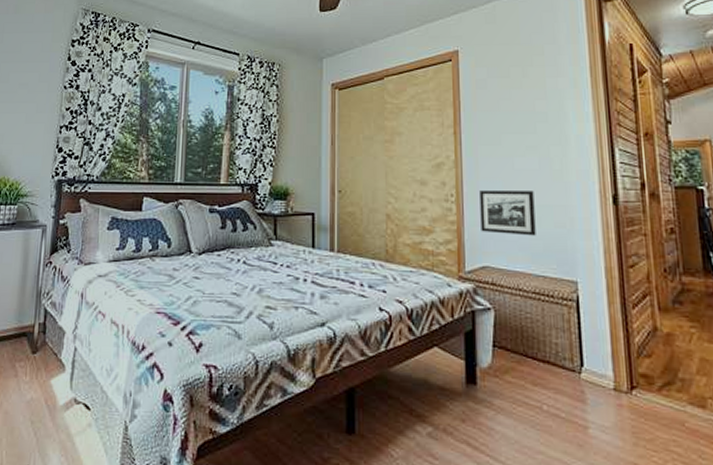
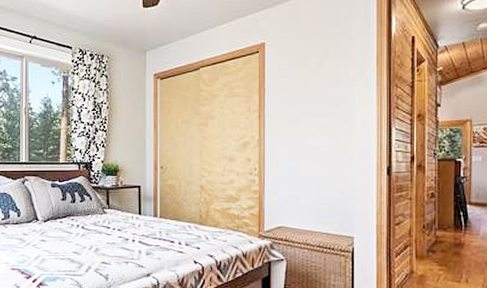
picture frame: present [479,190,536,236] -> none [278,165,323,201]

